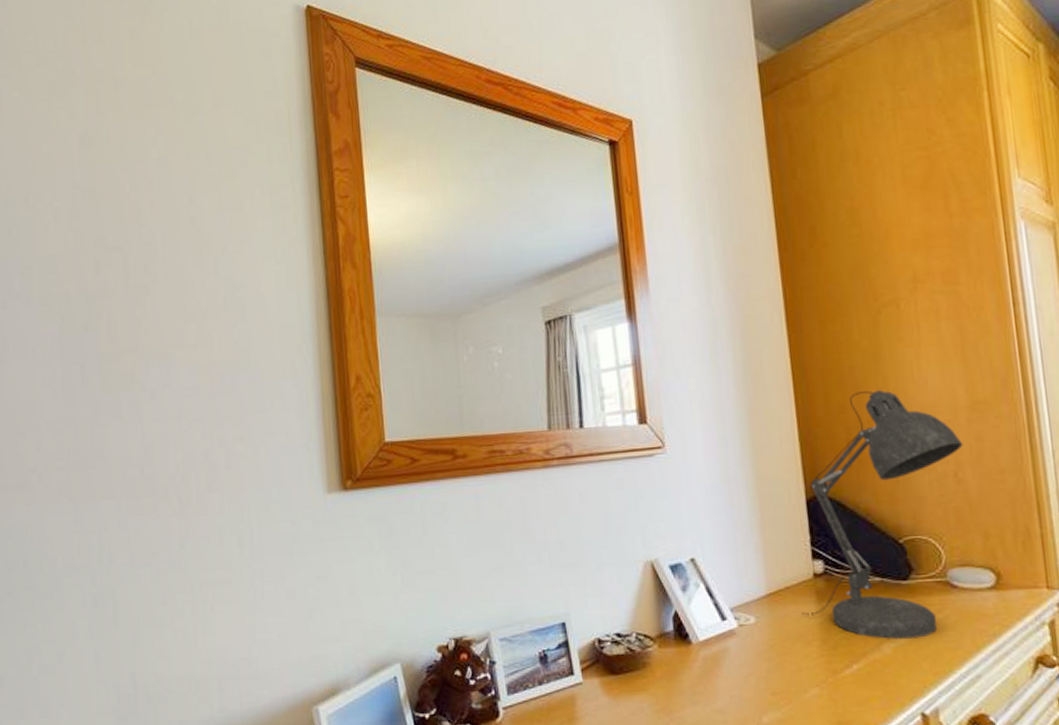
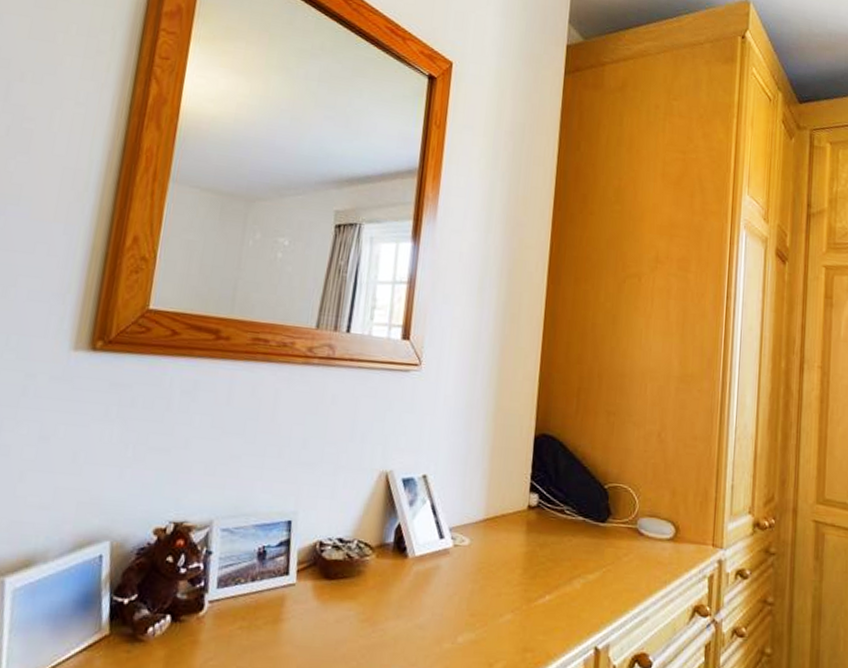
desk lamp: present [801,390,963,639] -> none [511,347,670,577]

